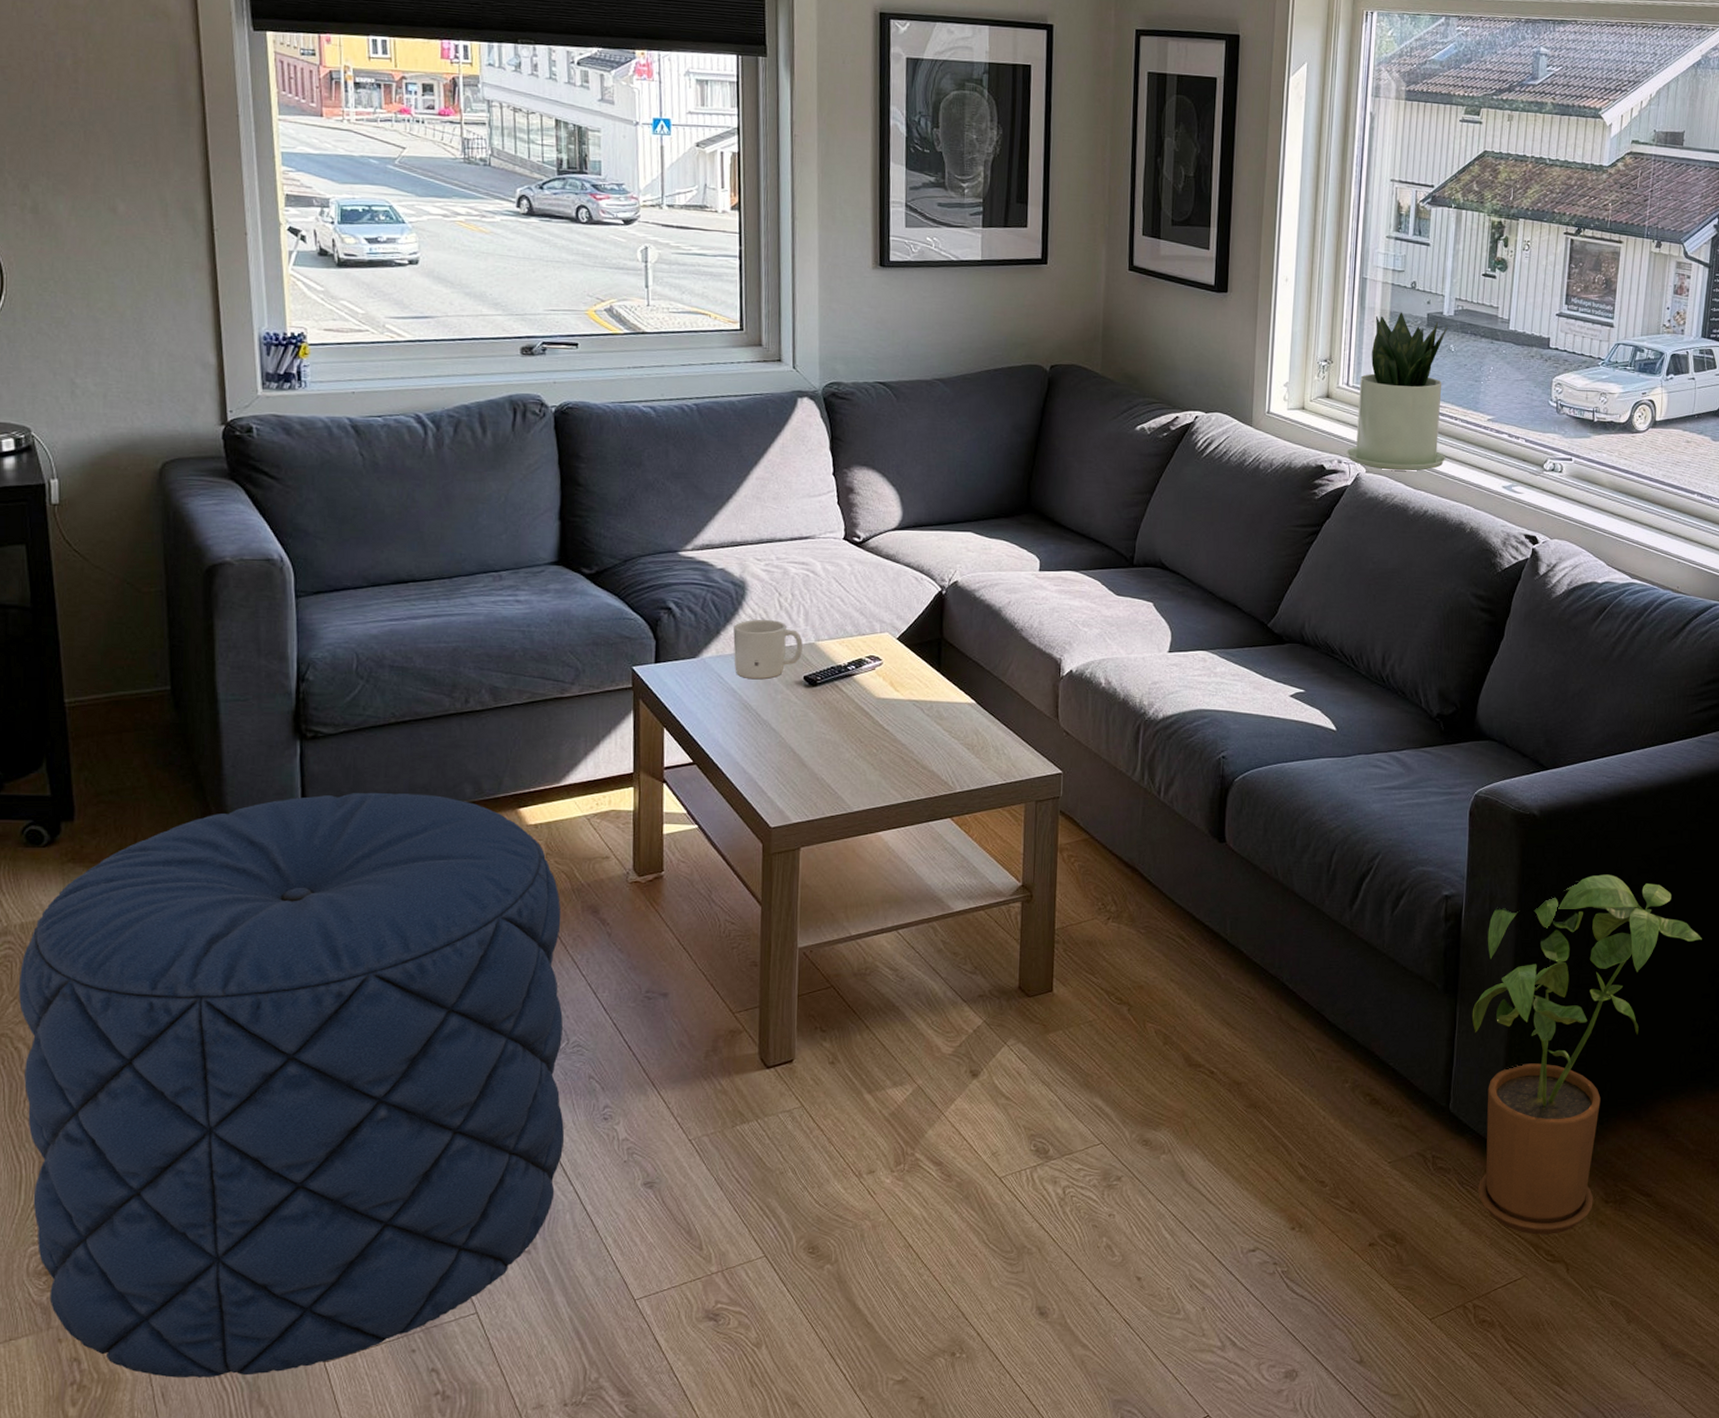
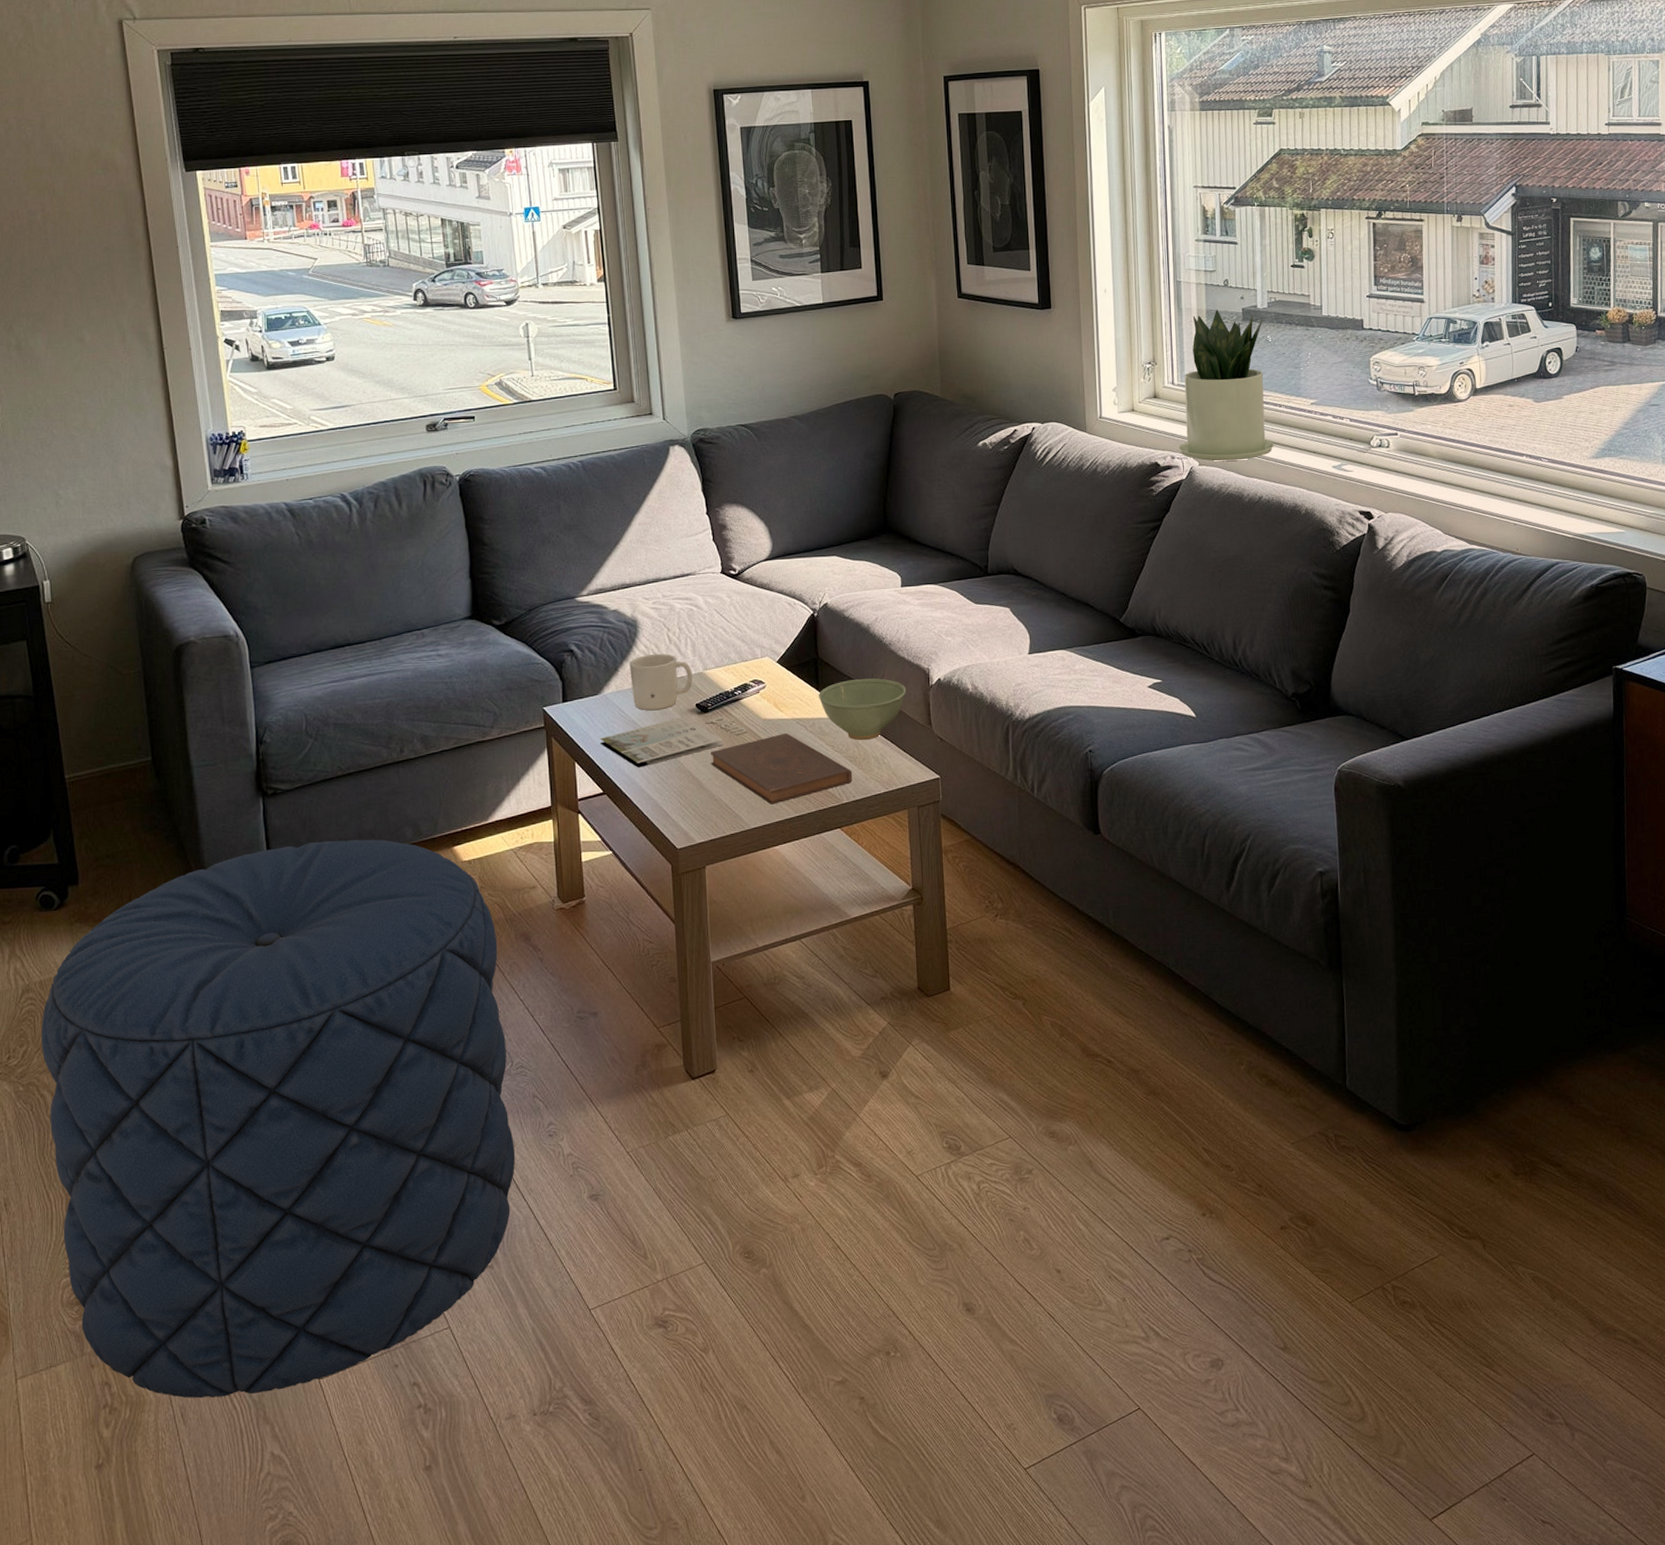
magazine: none [693,689,858,739] -> present [599,716,747,768]
book: none [815,714,969,788] -> present [710,732,853,805]
bowl: none [939,663,1035,728] -> present [818,678,907,740]
house plant: present [1471,874,1702,1235] -> none [1358,840,1583,1211]

